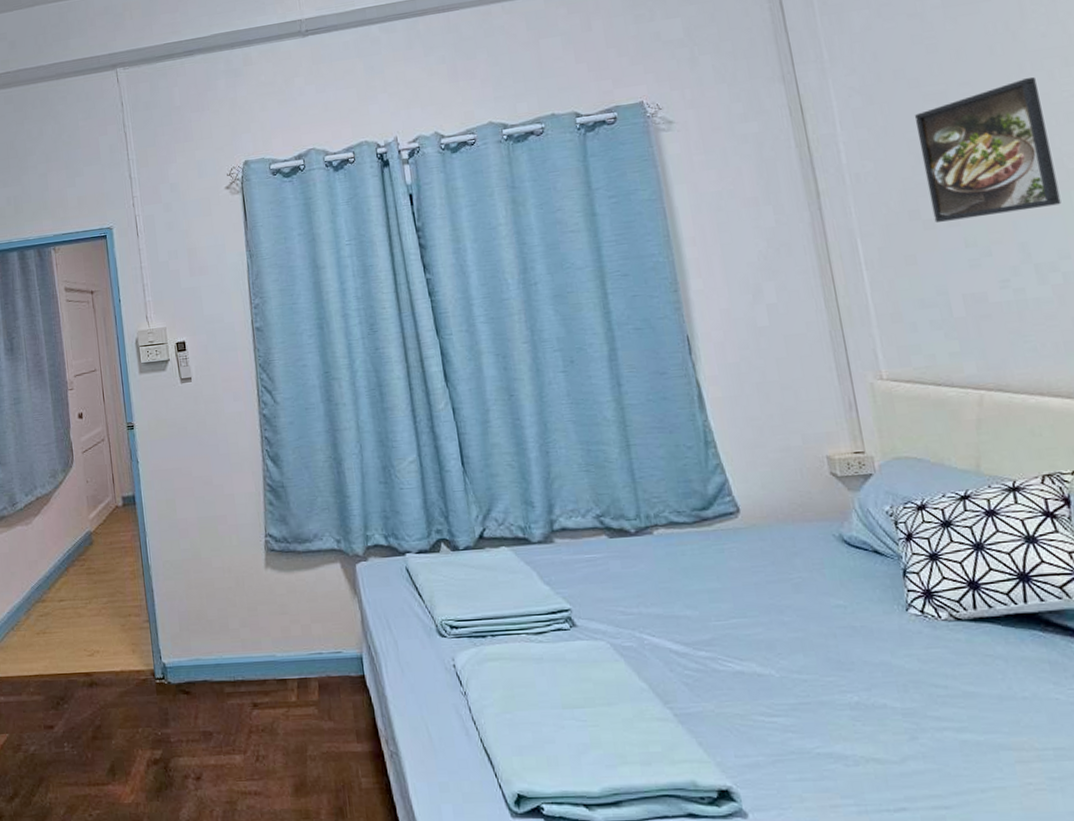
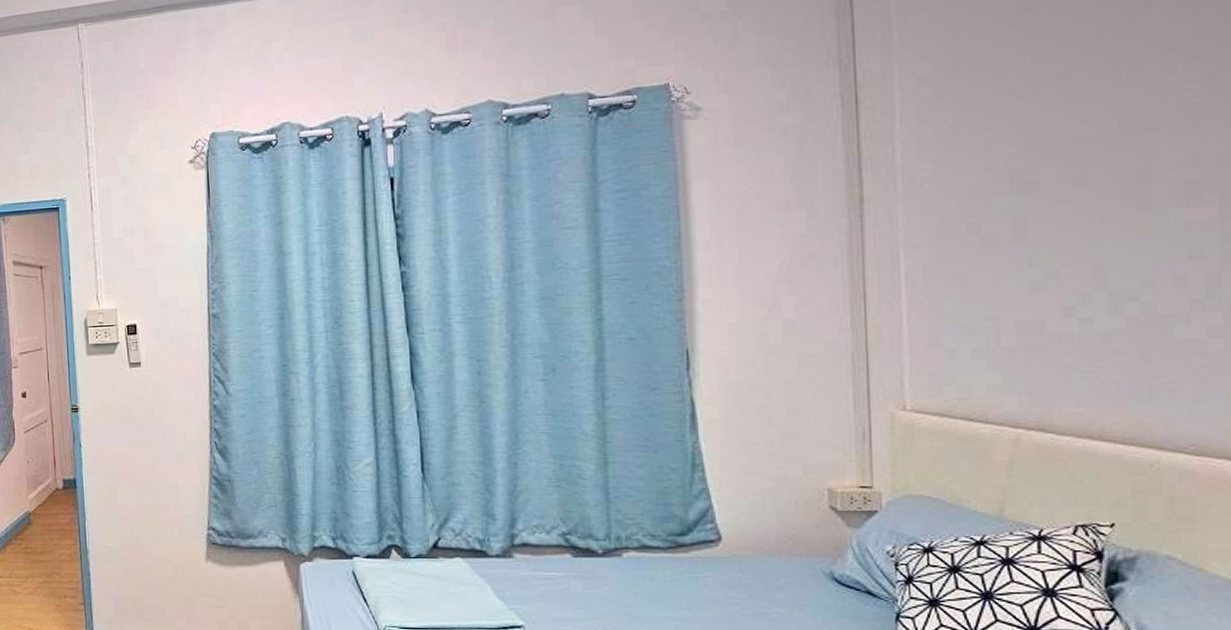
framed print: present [914,77,1061,222] -> none [992,72,1156,238]

